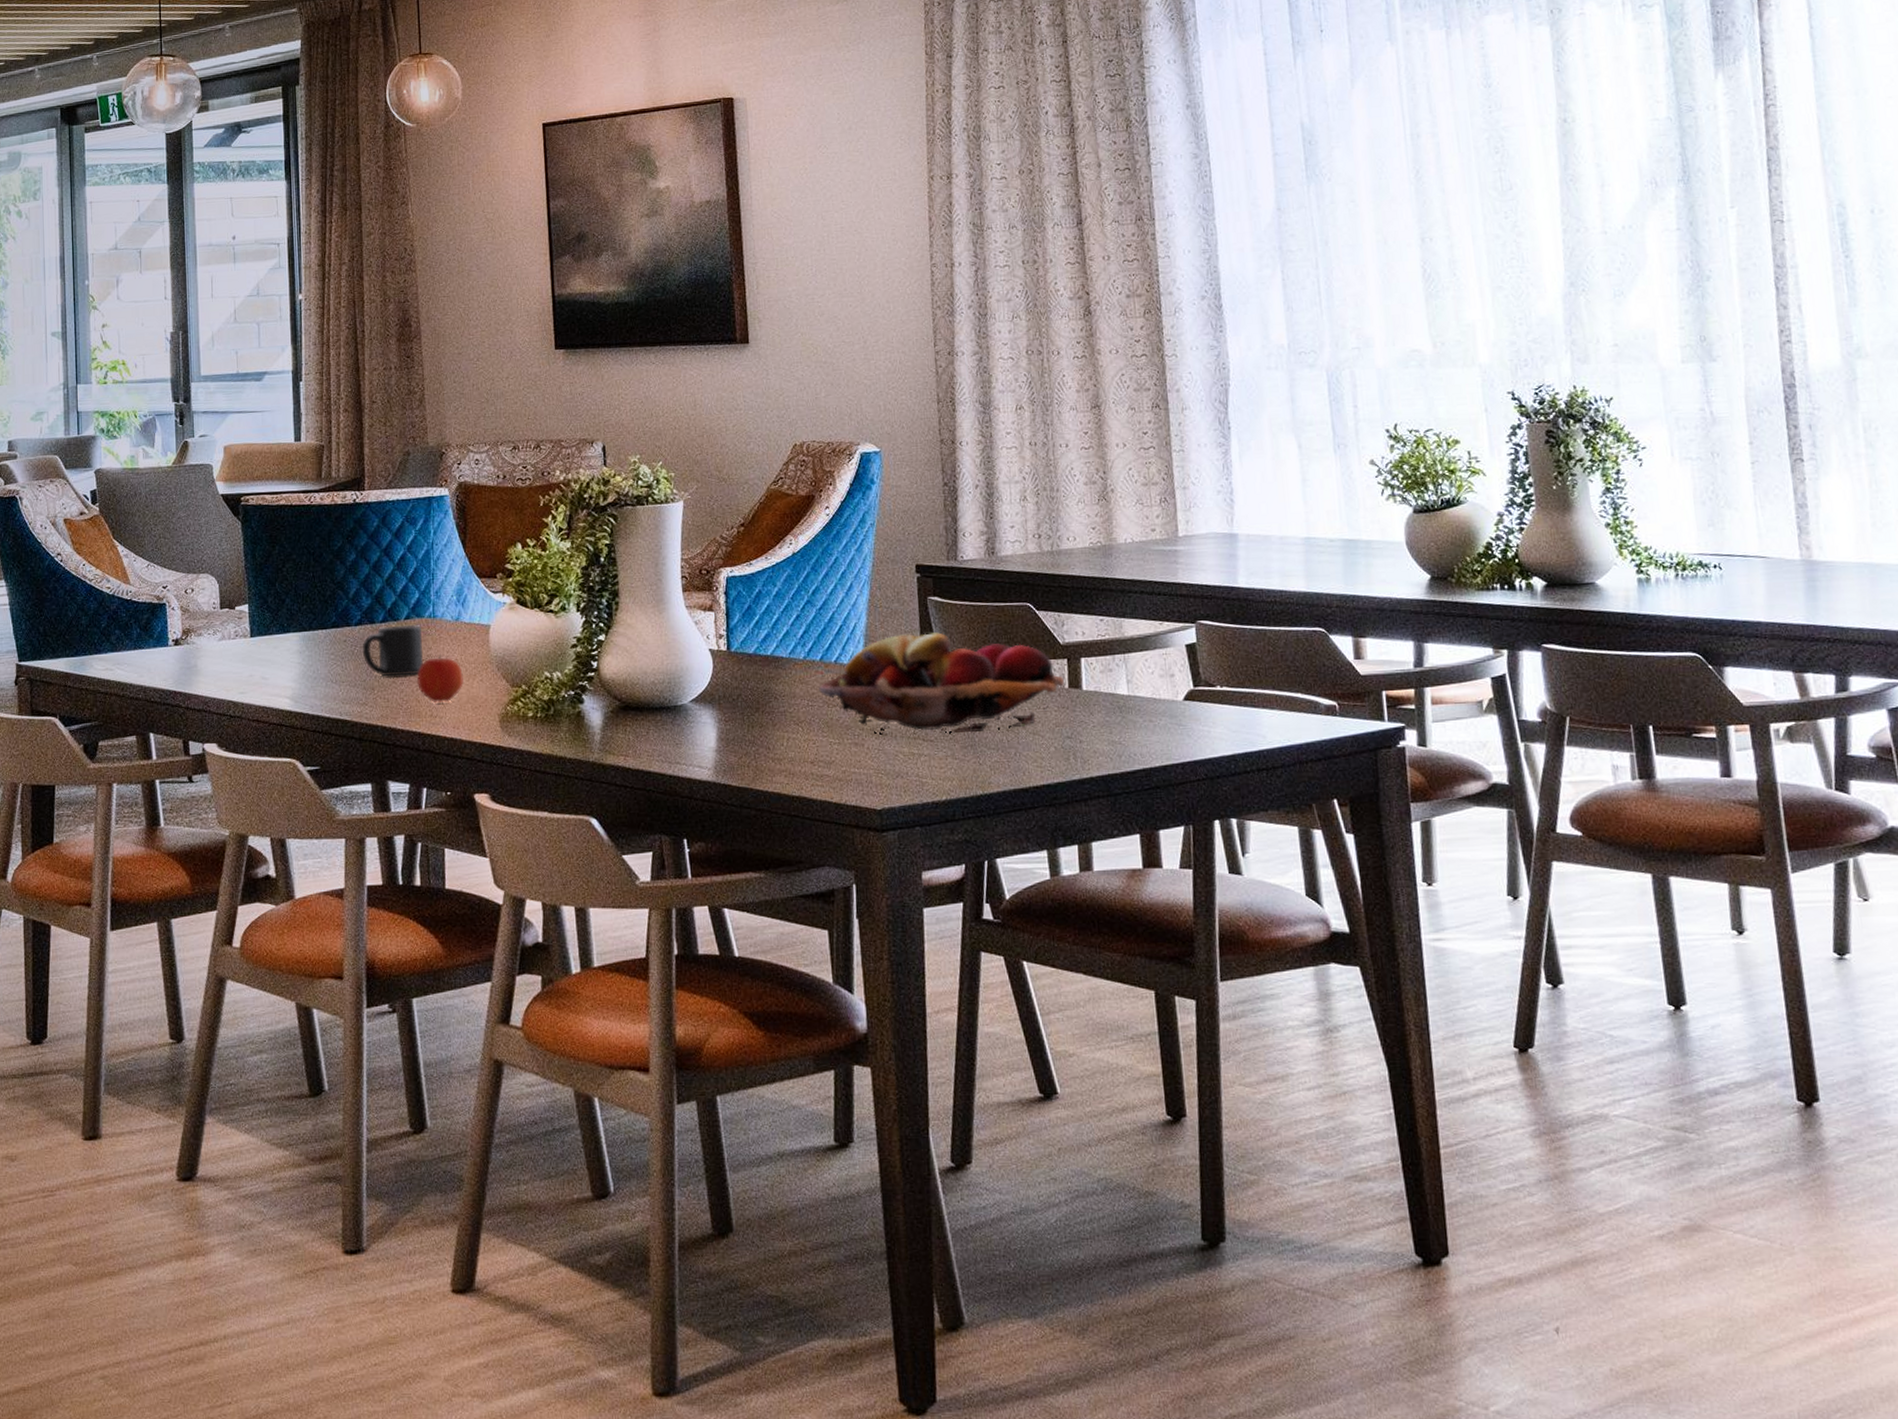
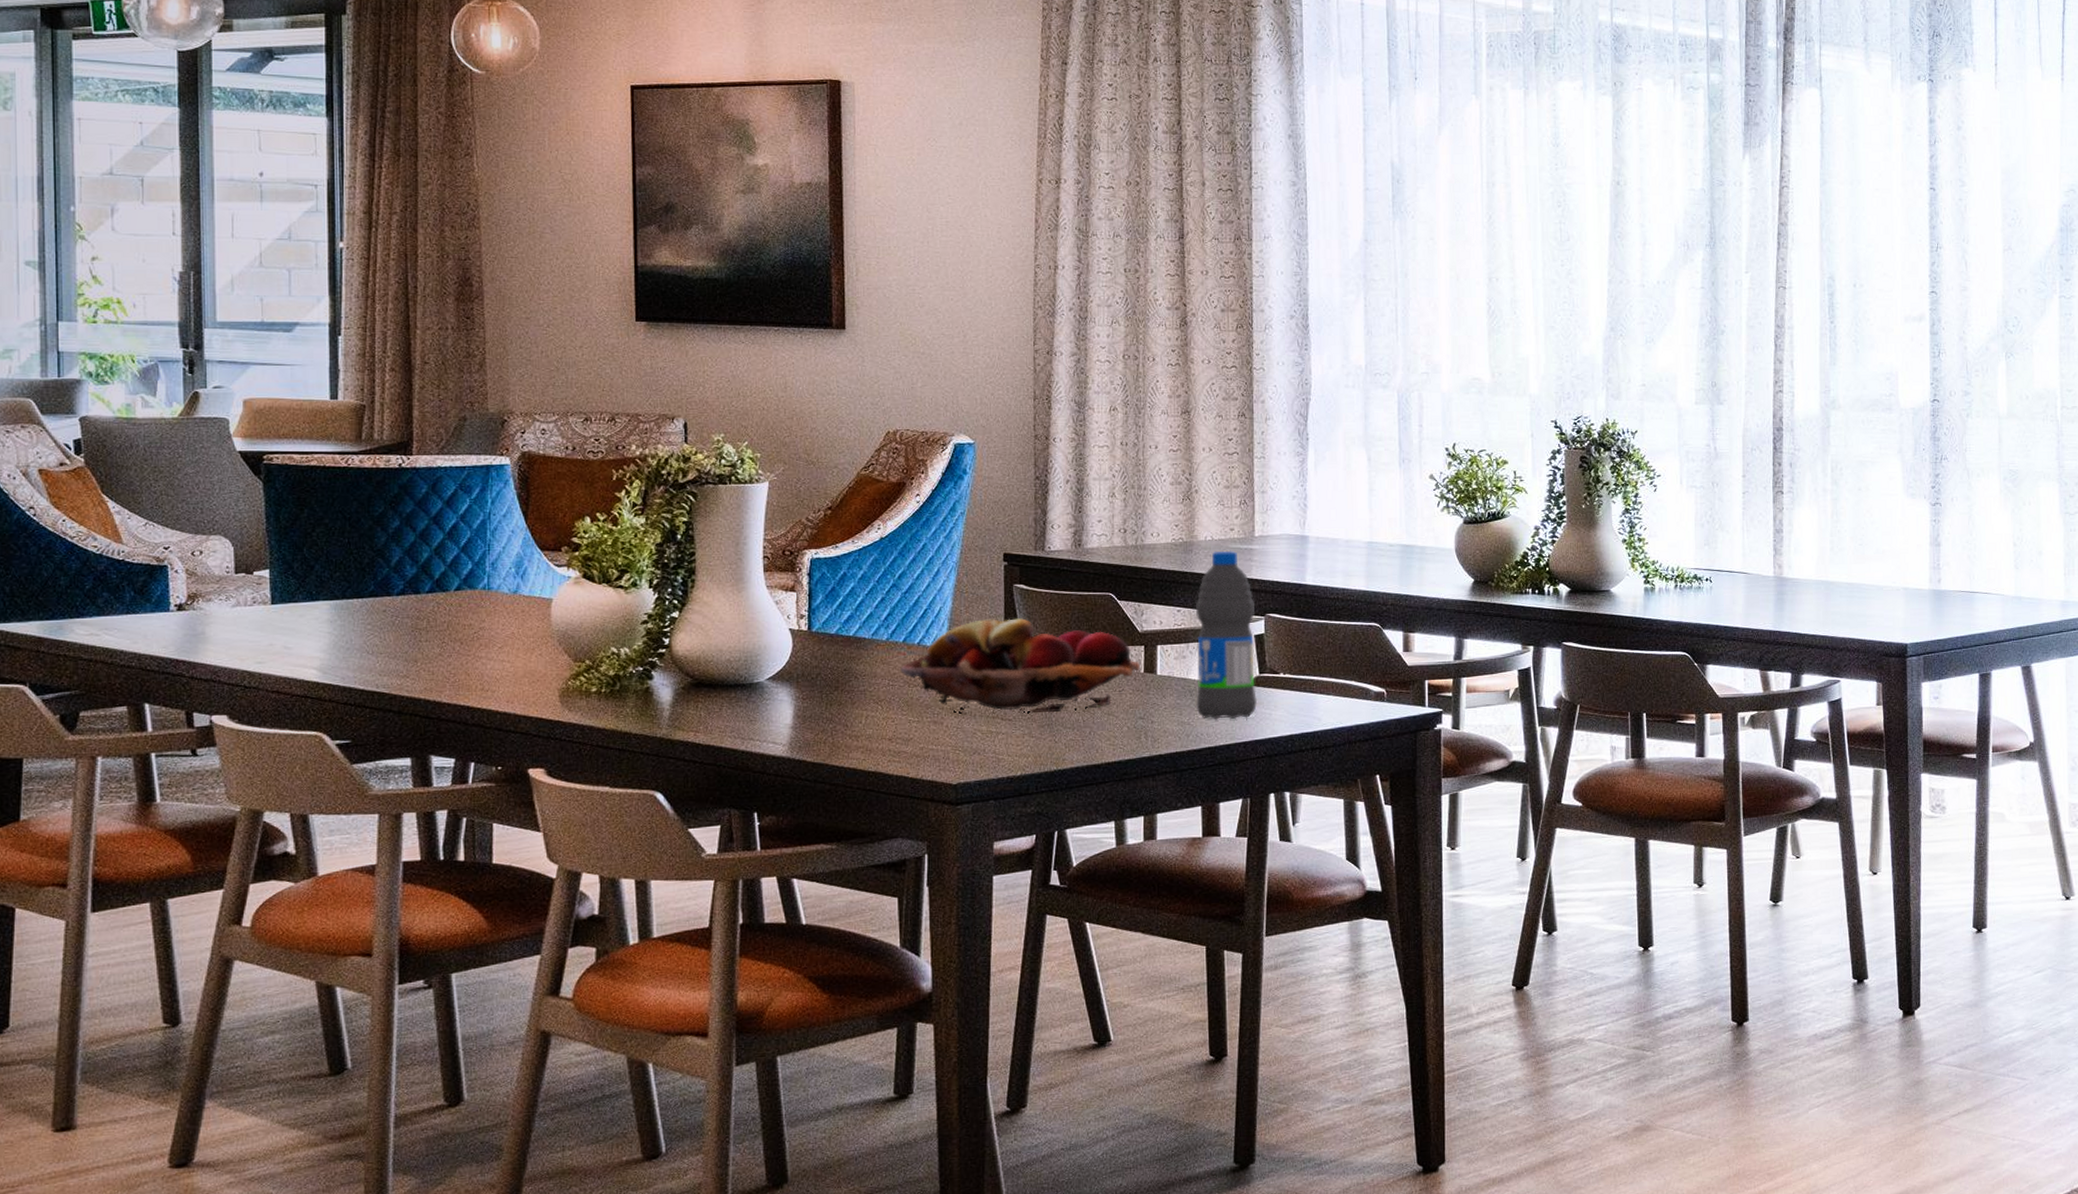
mug: present [362,624,423,677] -> none [404,596,474,649]
apple: present [416,653,464,704] -> none [466,626,520,677]
water bottle: none [1120,552,1194,738] -> present [1196,550,1258,719]

